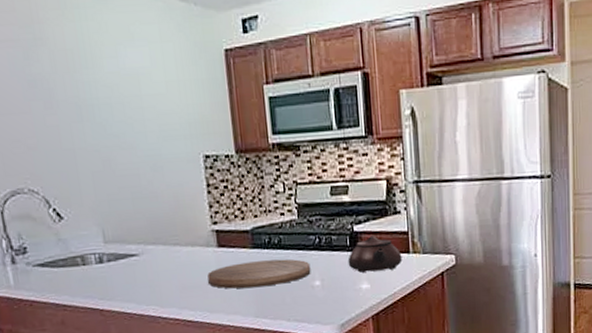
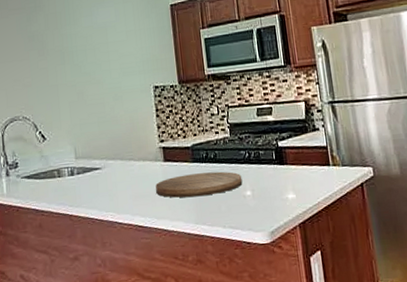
teapot: present [347,236,403,273] -> none [274,150,324,184]

